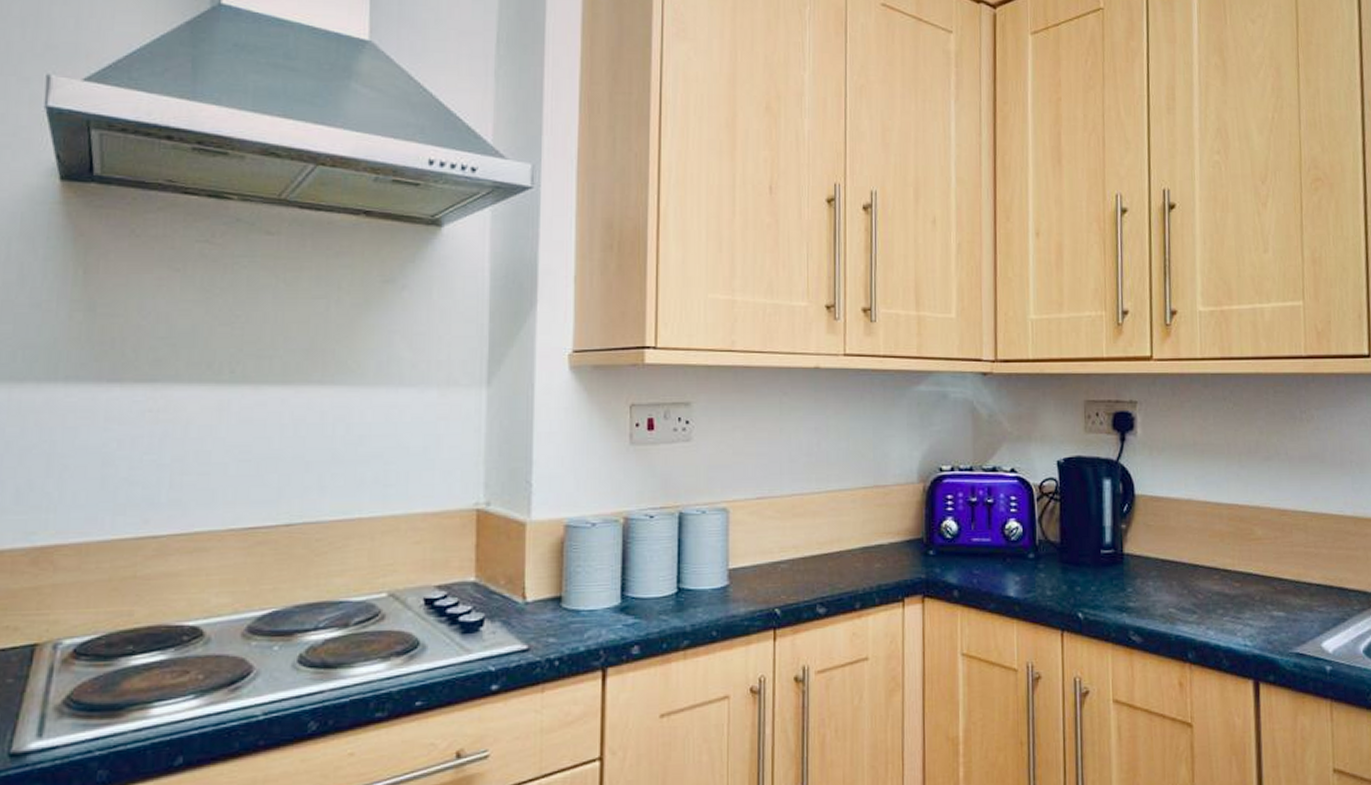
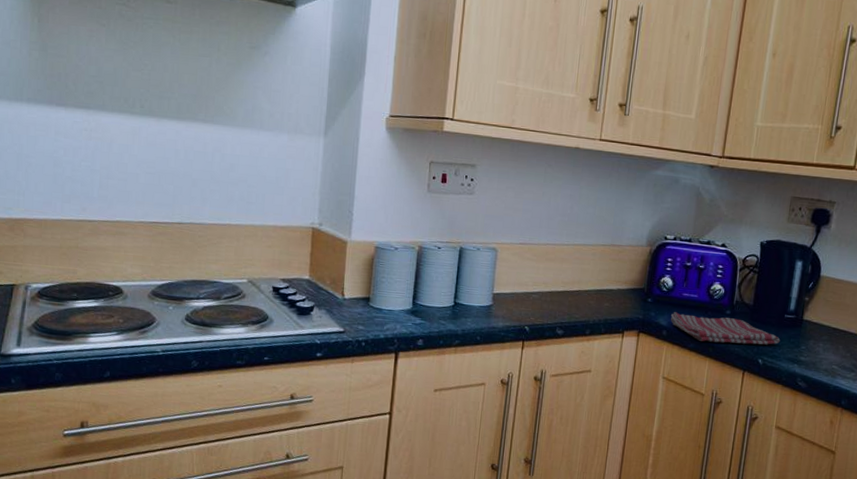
dish towel: none [960,563,1101,599] -> present [670,312,781,345]

